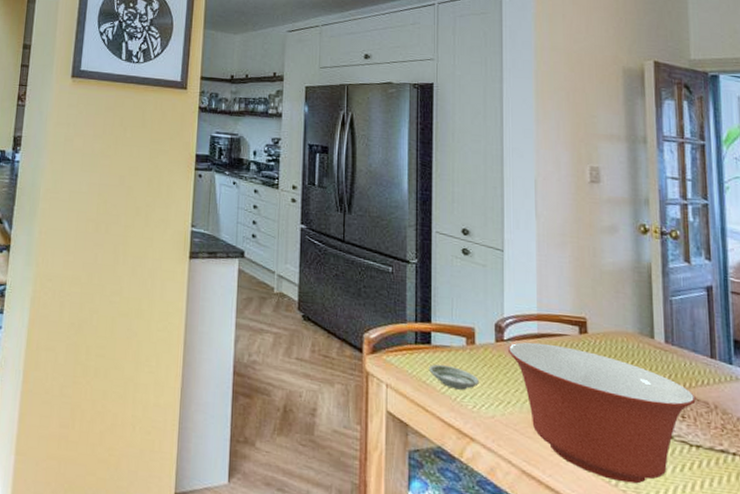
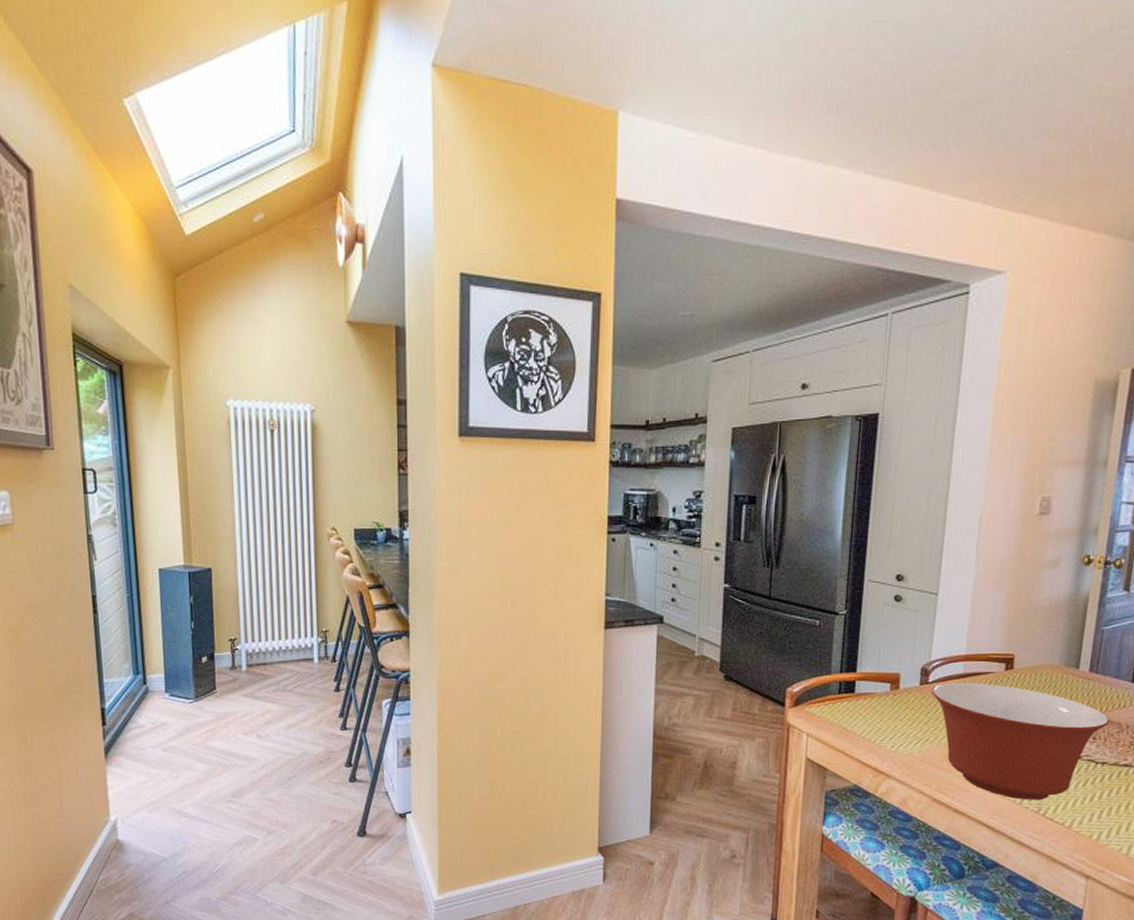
saucer: present [428,364,479,390] -> none [850,710,900,733]

